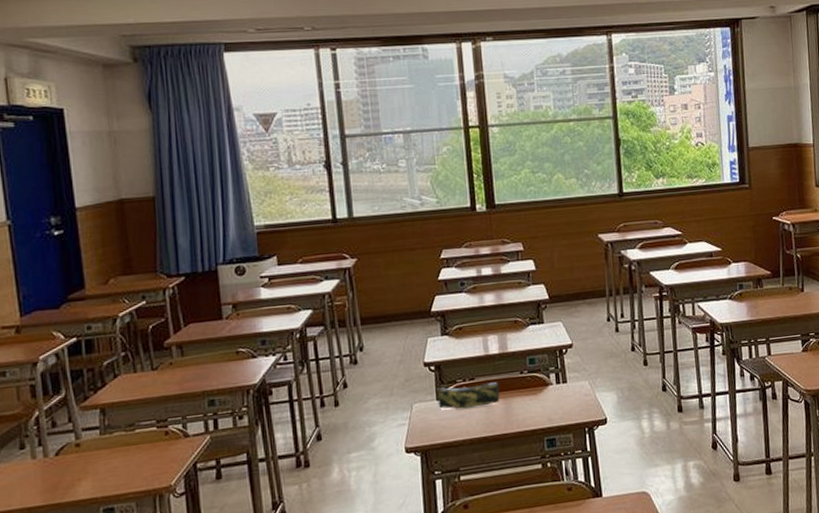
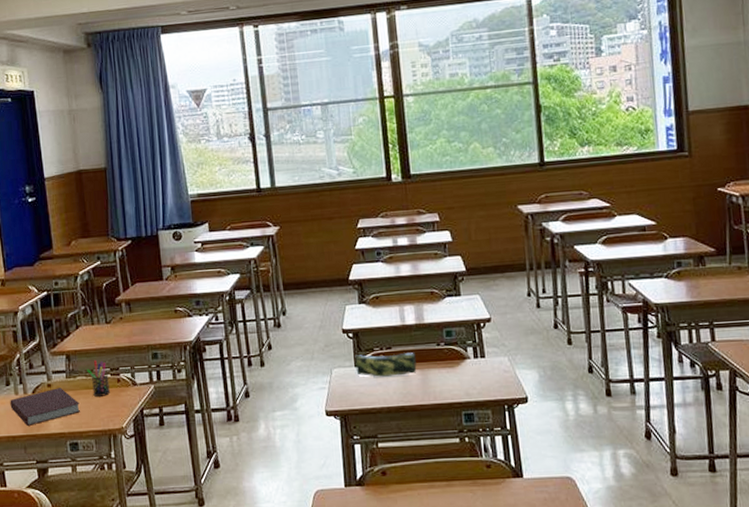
notebook: none [25,446,117,494] -> present [10,388,80,426]
pen holder: none [126,411,155,454] -> present [86,359,110,397]

